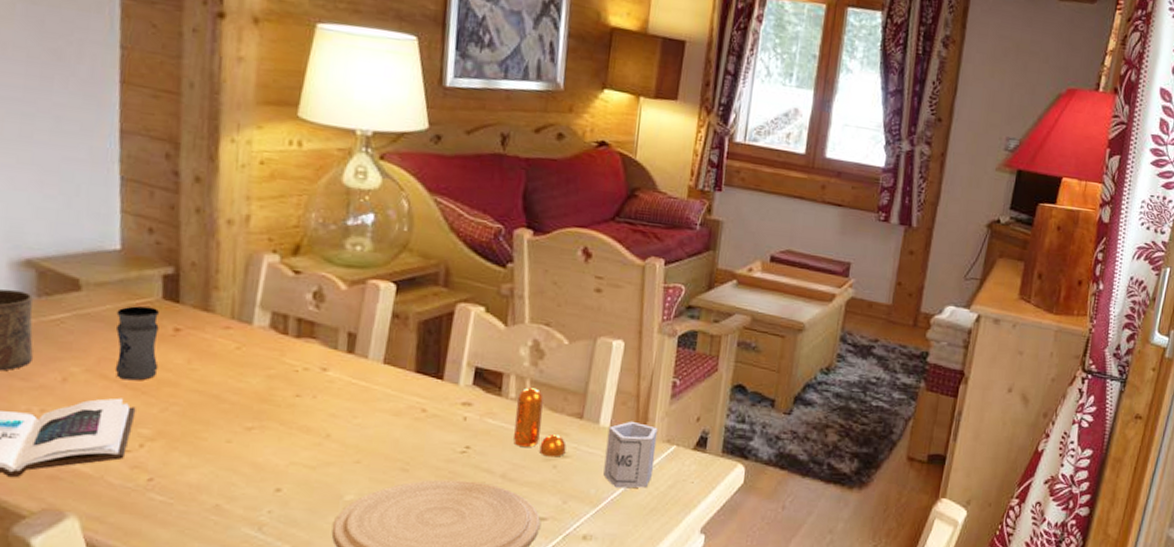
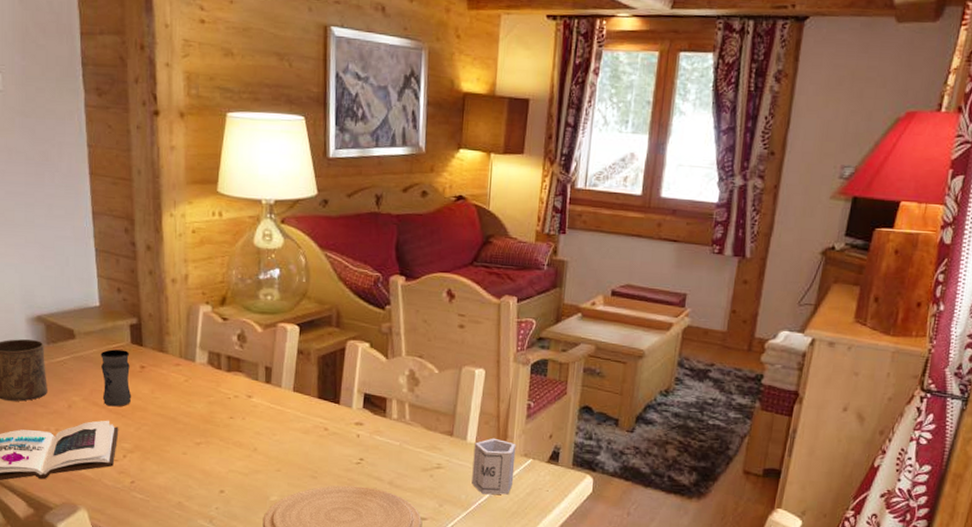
pepper shaker: present [513,387,567,457] -> none [396,410,440,468]

